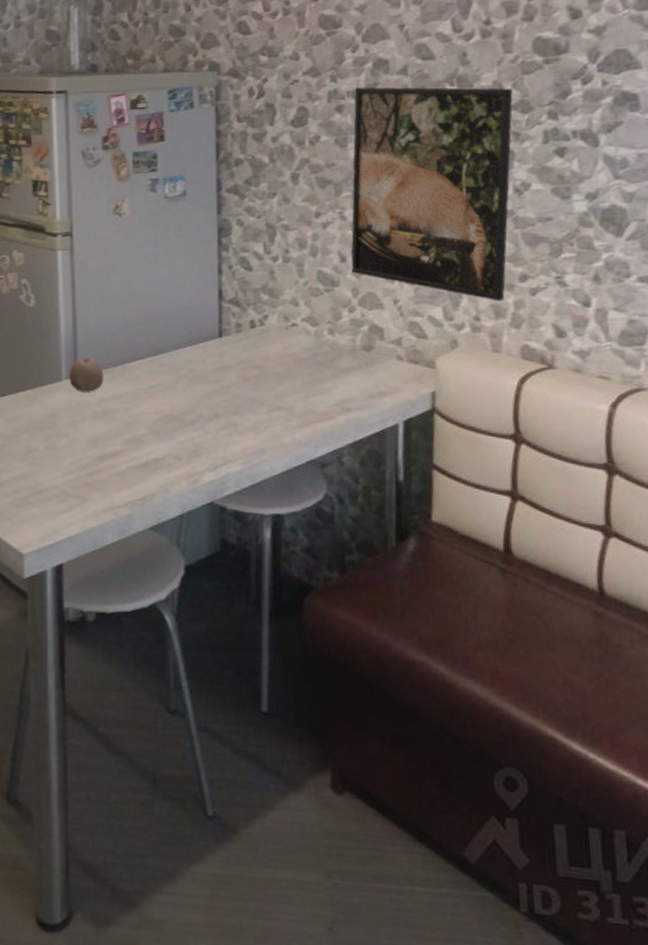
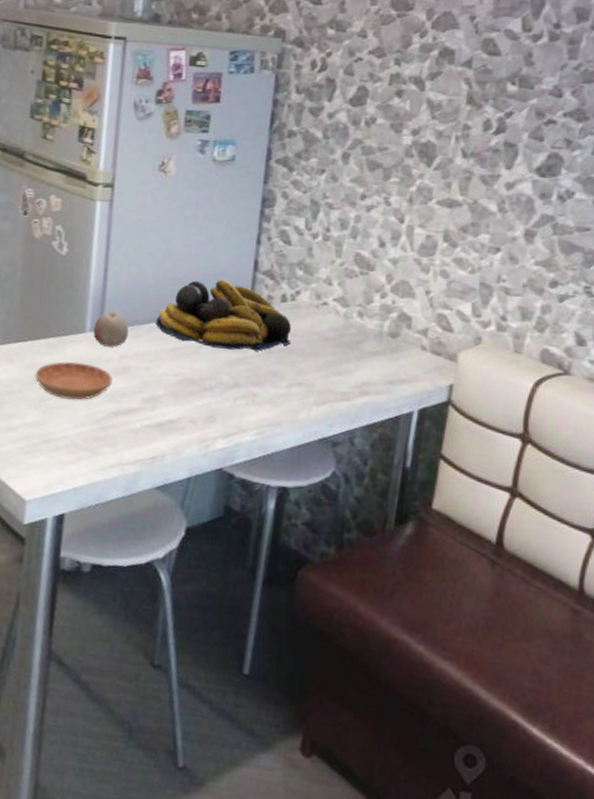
saucer: none [18,411,94,449] -> present [35,361,113,400]
fruit bowl: none [129,312,266,381] -> present [156,279,292,351]
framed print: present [351,87,513,302] -> none [388,74,571,304]

